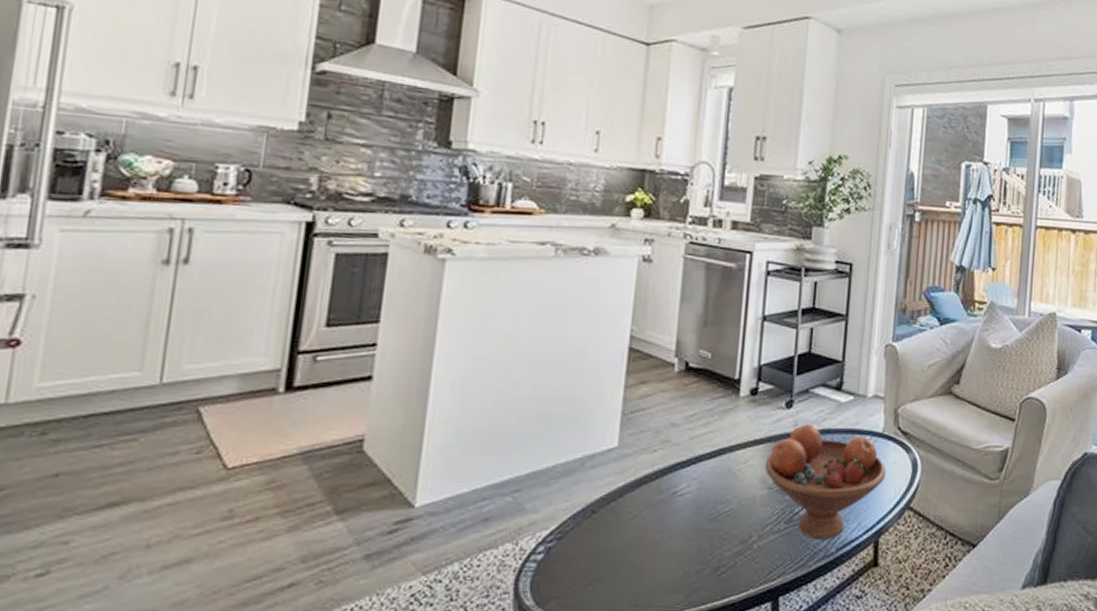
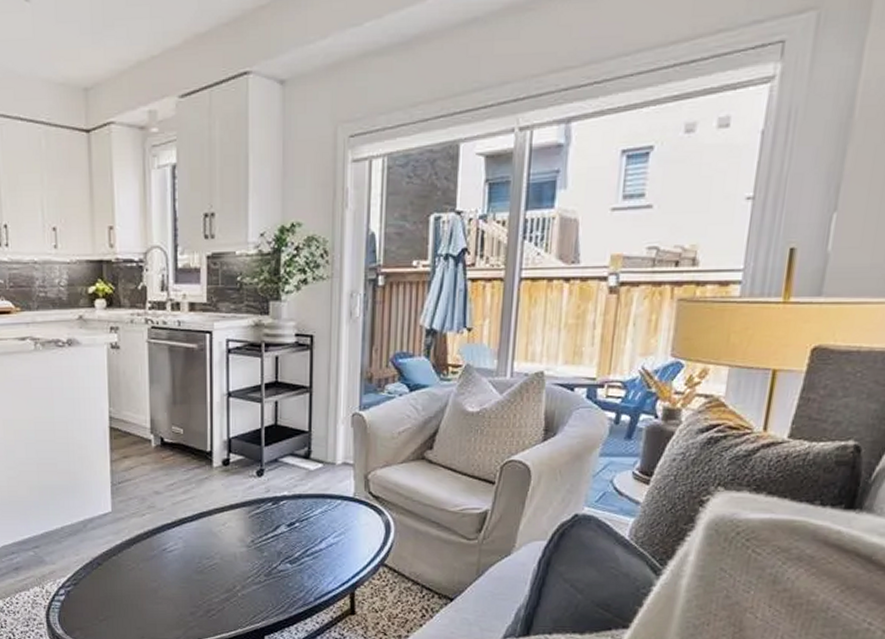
fruit bowl: present [765,423,887,540] -> none [242,490,359,591]

